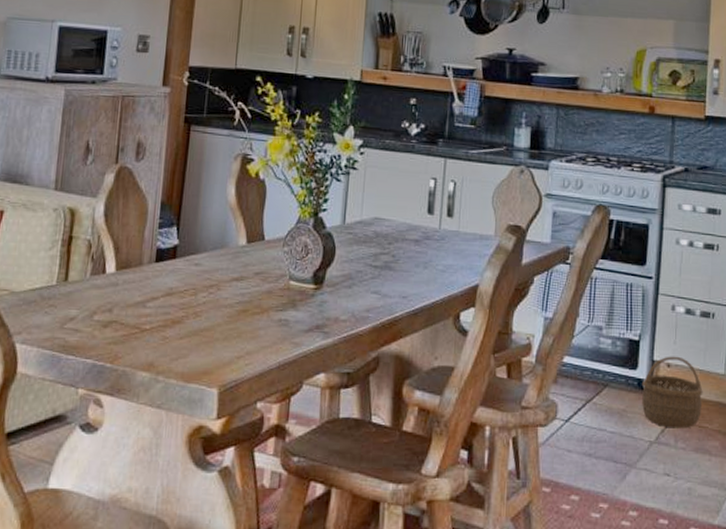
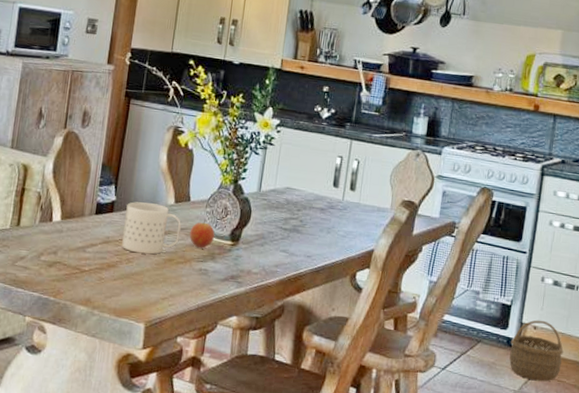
mug: none [187,244,255,306] -> present [122,202,181,255]
fruit: none [265,261,295,295] -> present [189,220,215,249]

